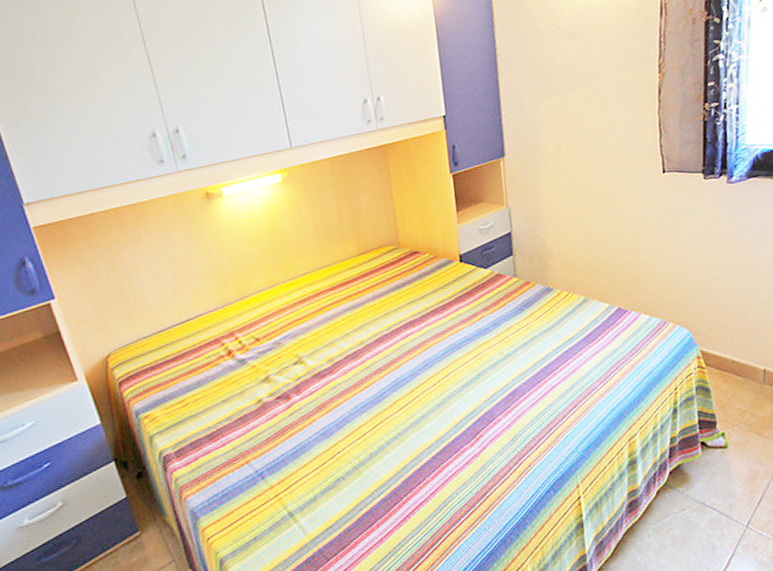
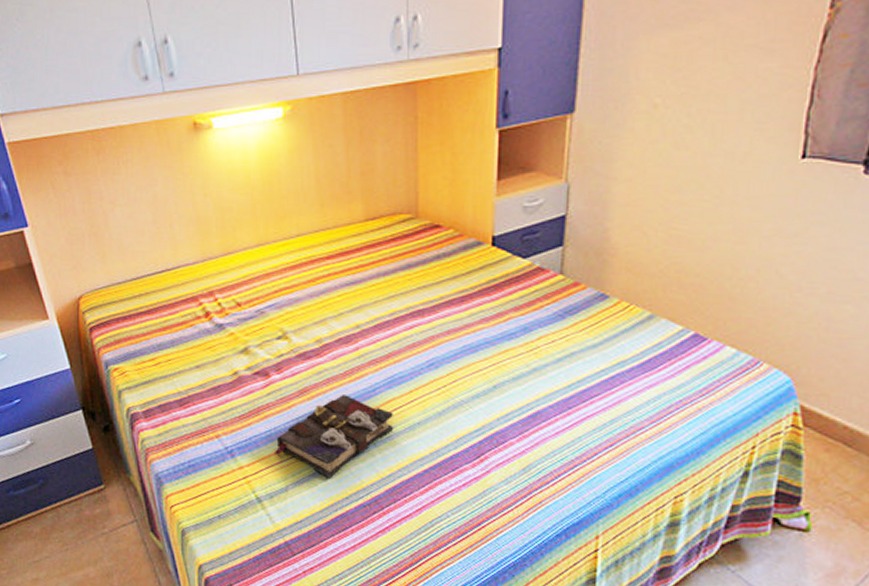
book: none [301,403,403,482] -> present [275,395,394,480]

